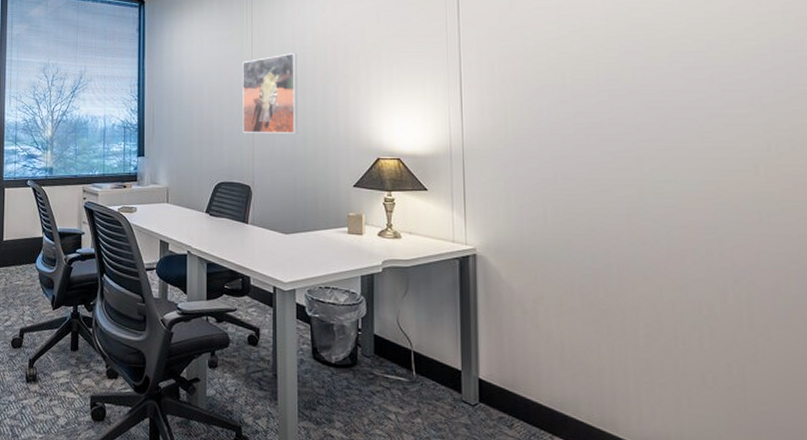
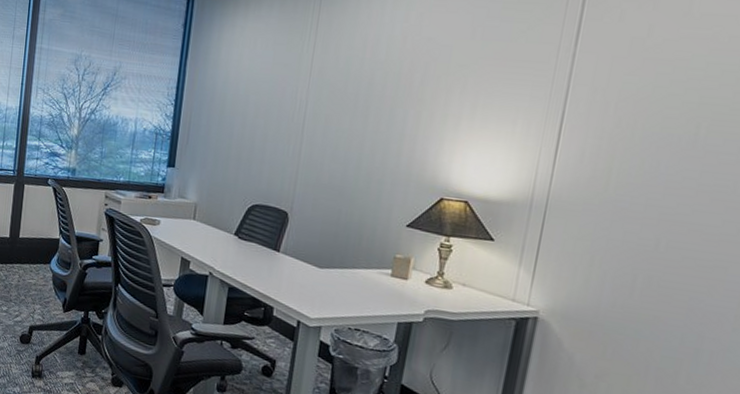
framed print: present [243,53,298,134] -> none [288,67,365,160]

